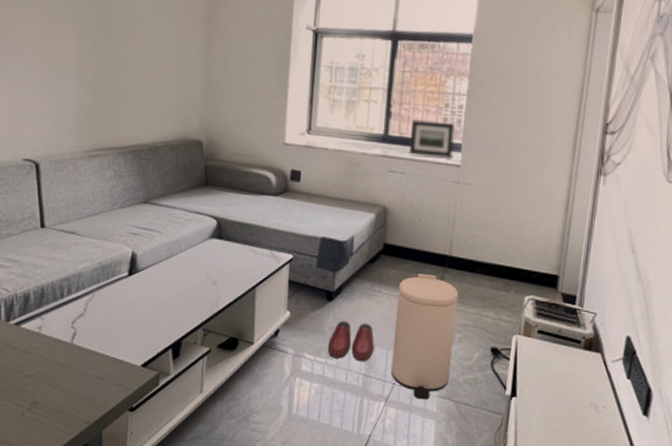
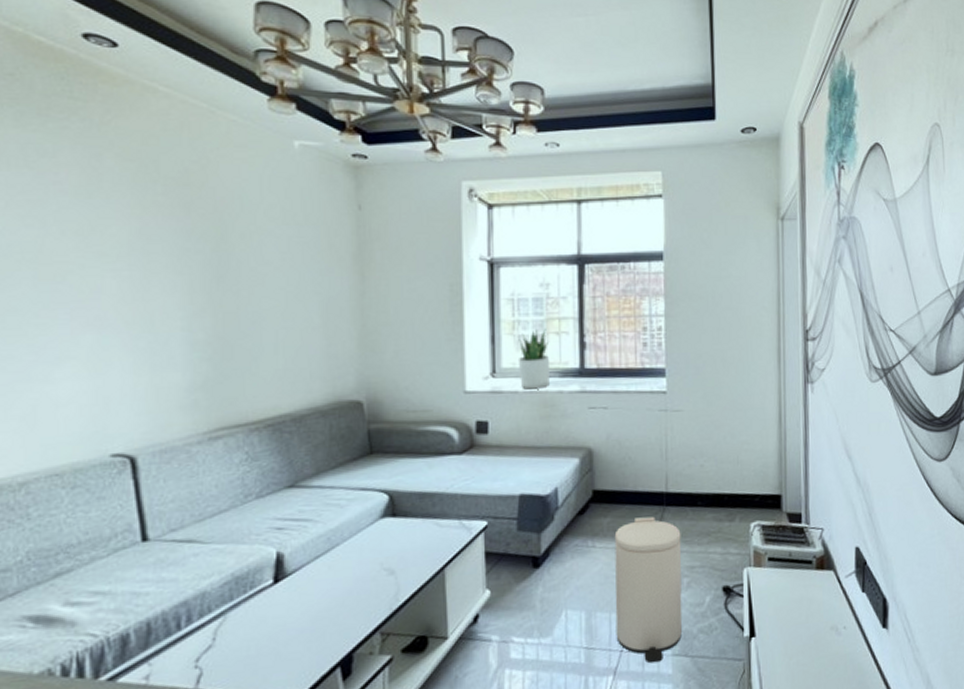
slippers: present [327,320,374,361] -> none [539,587,594,636]
planter: none [330,96,359,149] -> present [517,329,550,390]
picture frame: present [409,120,455,158] -> none [608,347,657,387]

